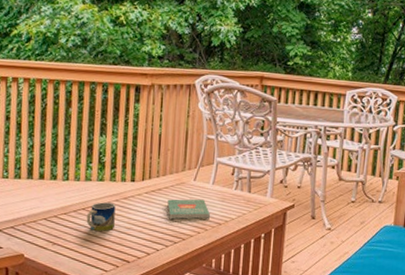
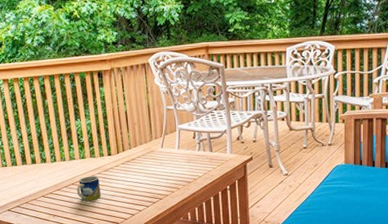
book: present [167,199,210,220] -> none [142,163,180,184]

